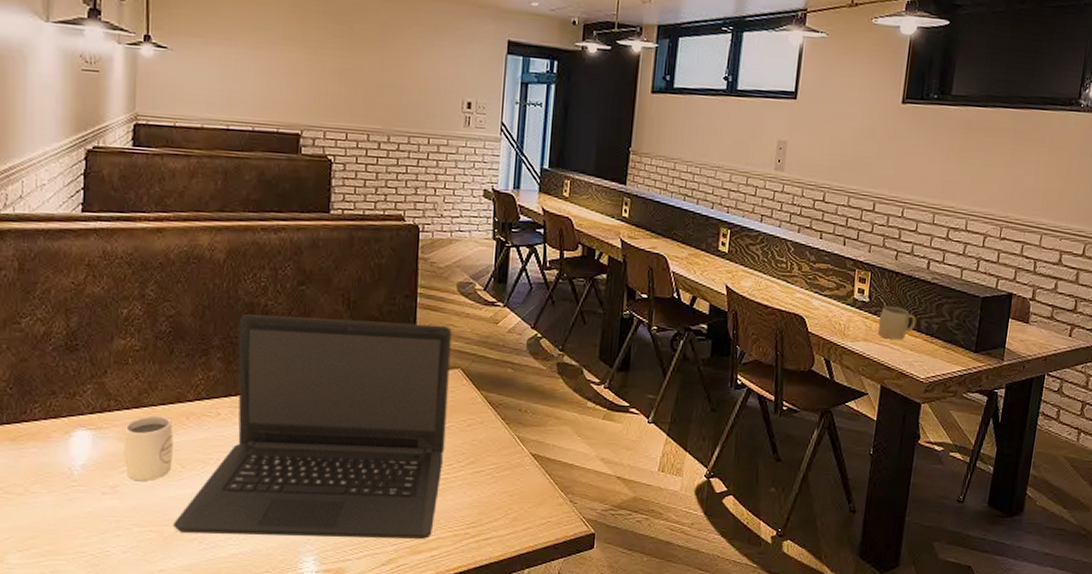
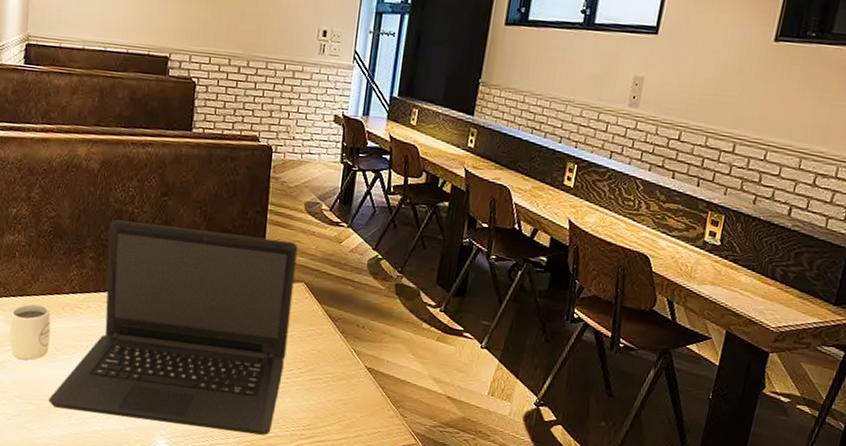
mug: present [877,305,917,341] -> none [727,250,772,288]

